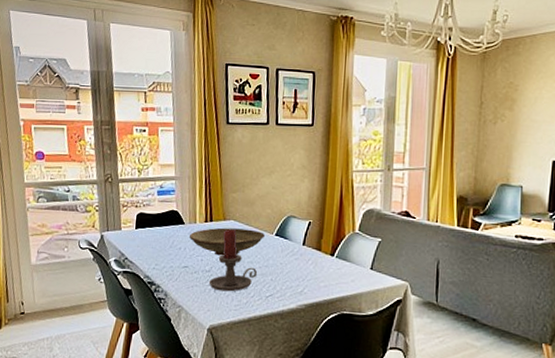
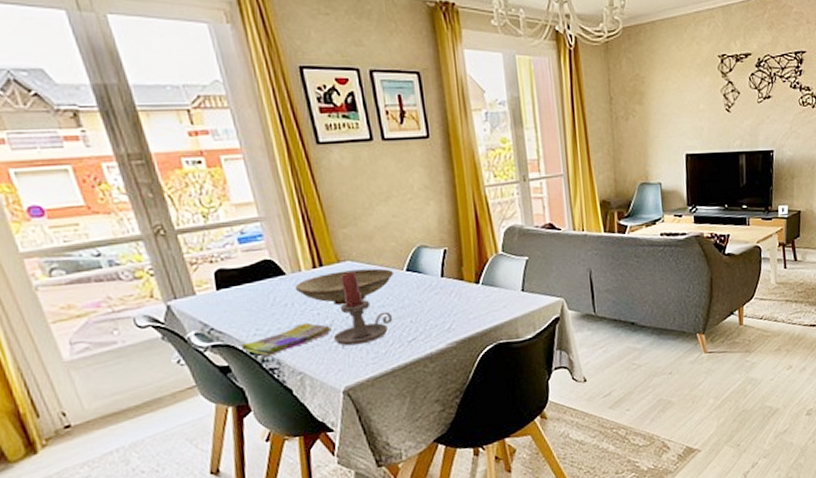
dish towel: none [143,265,209,288] -> present [241,322,332,357]

